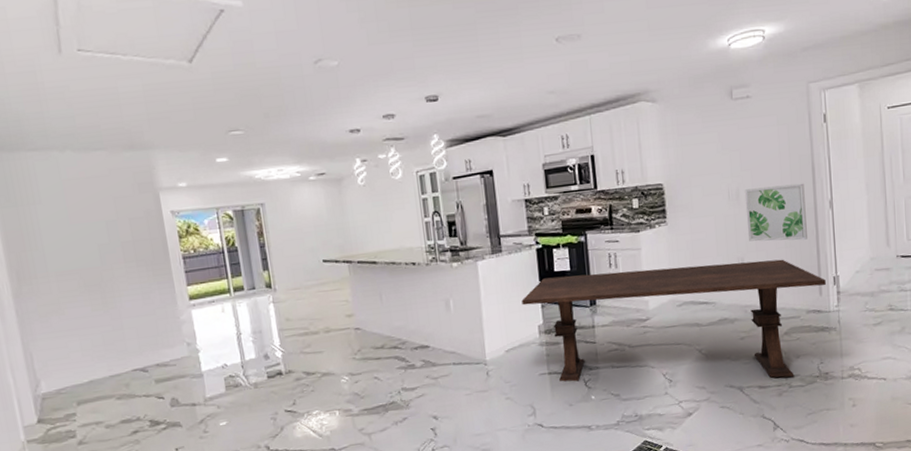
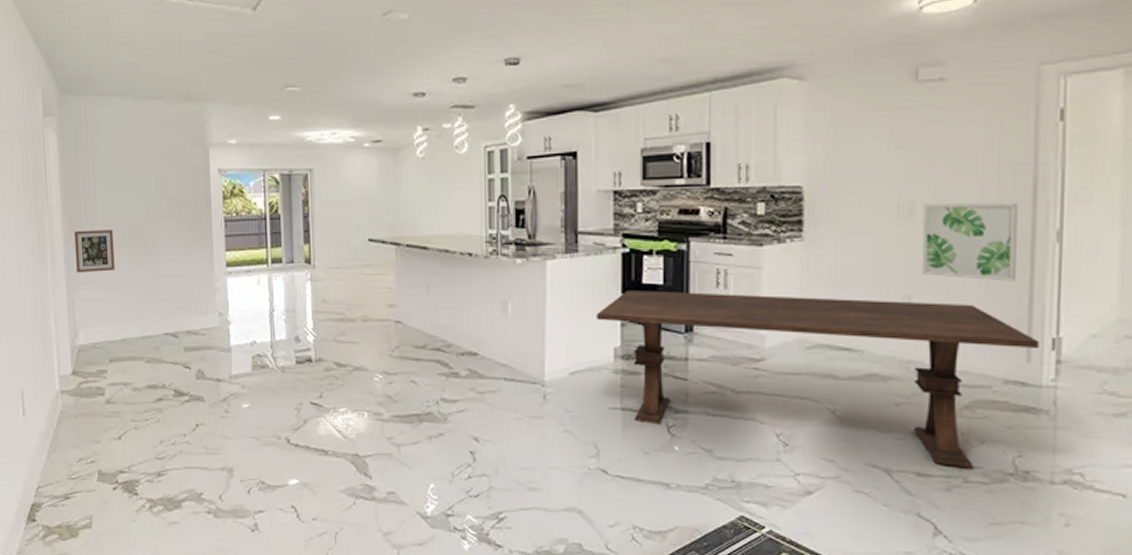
picture frame: none [24,279,73,325] -> present [75,230,115,273]

